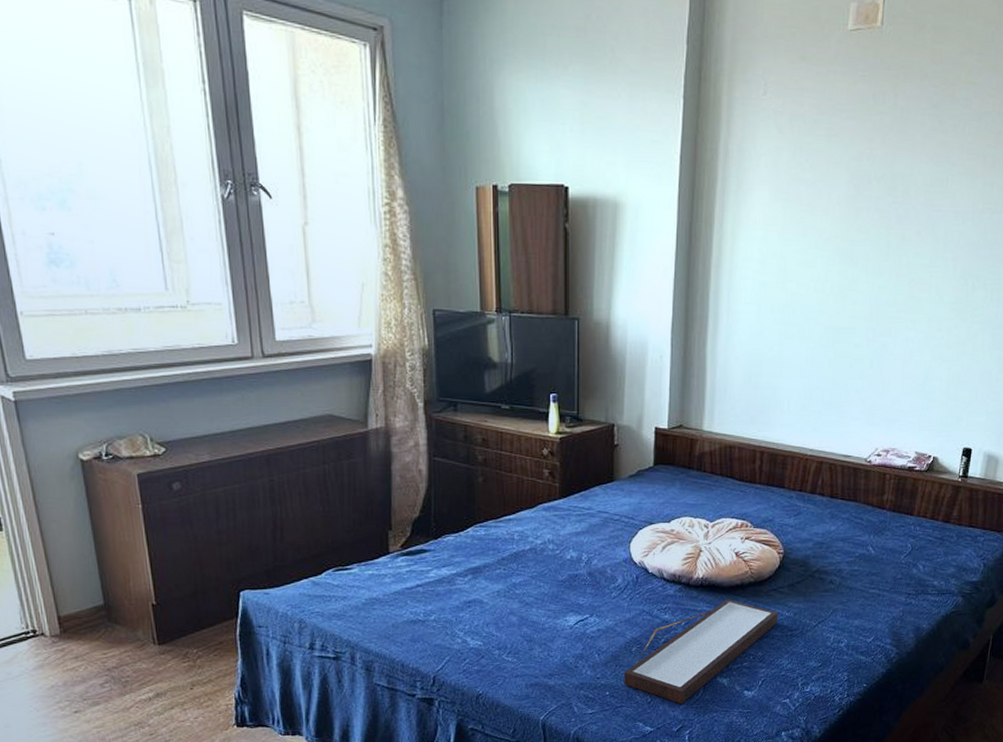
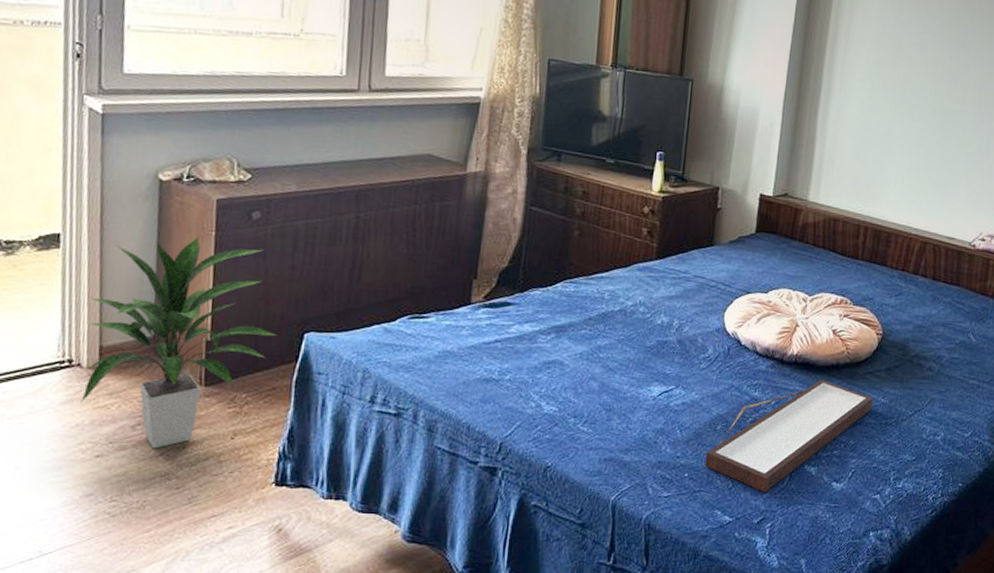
indoor plant: none [39,509,215,702] -> present [81,236,276,449]

